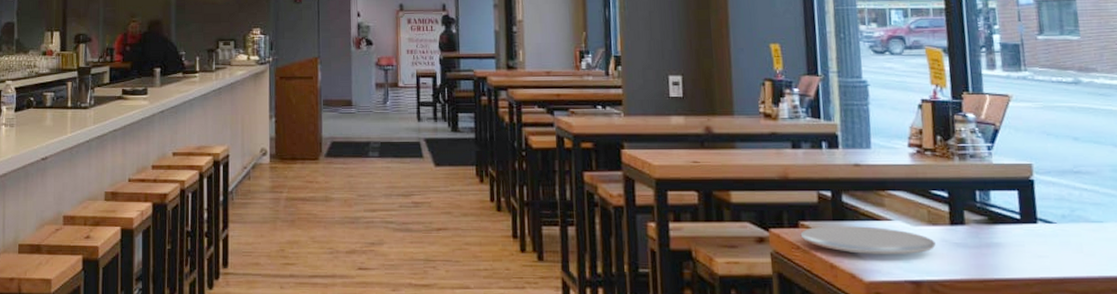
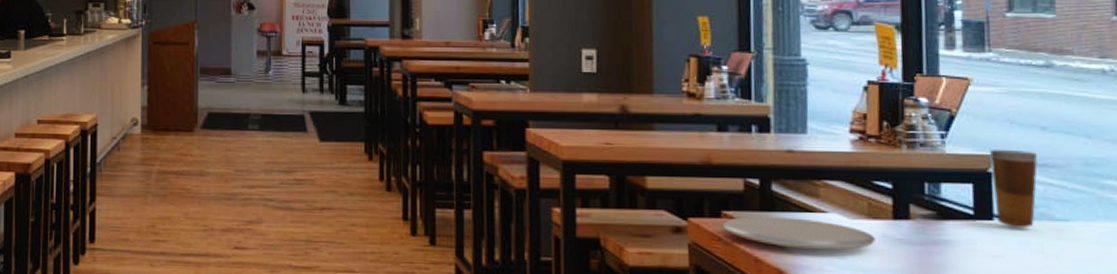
beverage cup: none [1031,158,1073,231] -> present [990,149,1038,229]

